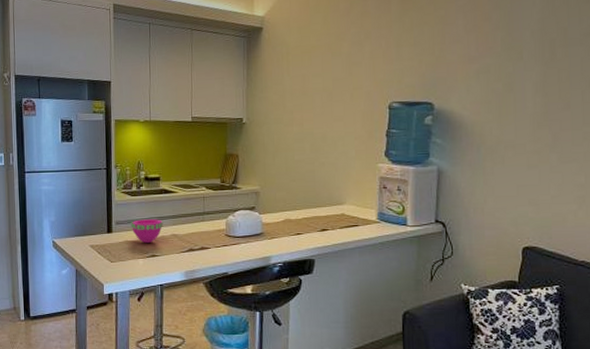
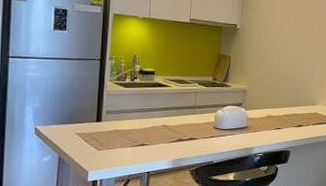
bowl: present [131,219,163,244] -> none [121,110,154,133]

